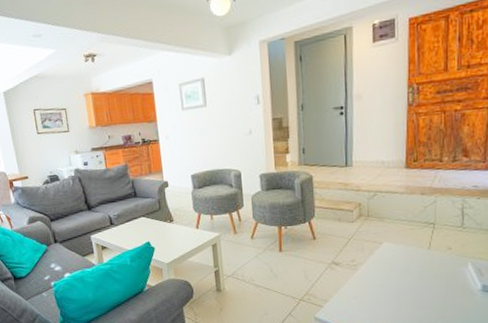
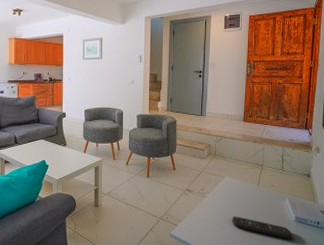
remote control: none [395,290,477,314] -> present [232,216,292,240]

